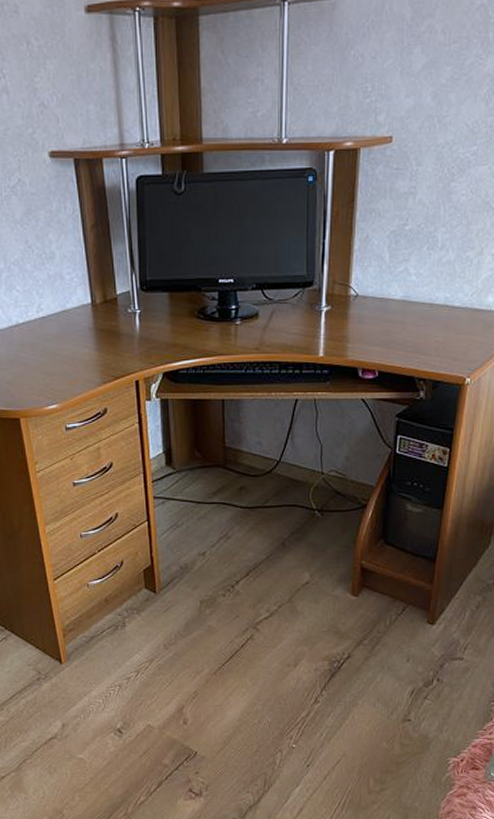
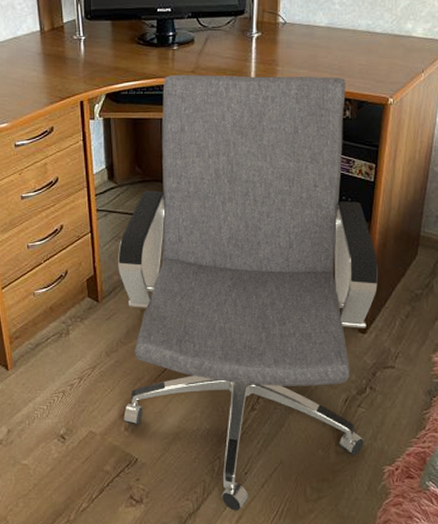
office chair: none [176,351,449,803] -> present [118,74,378,511]

